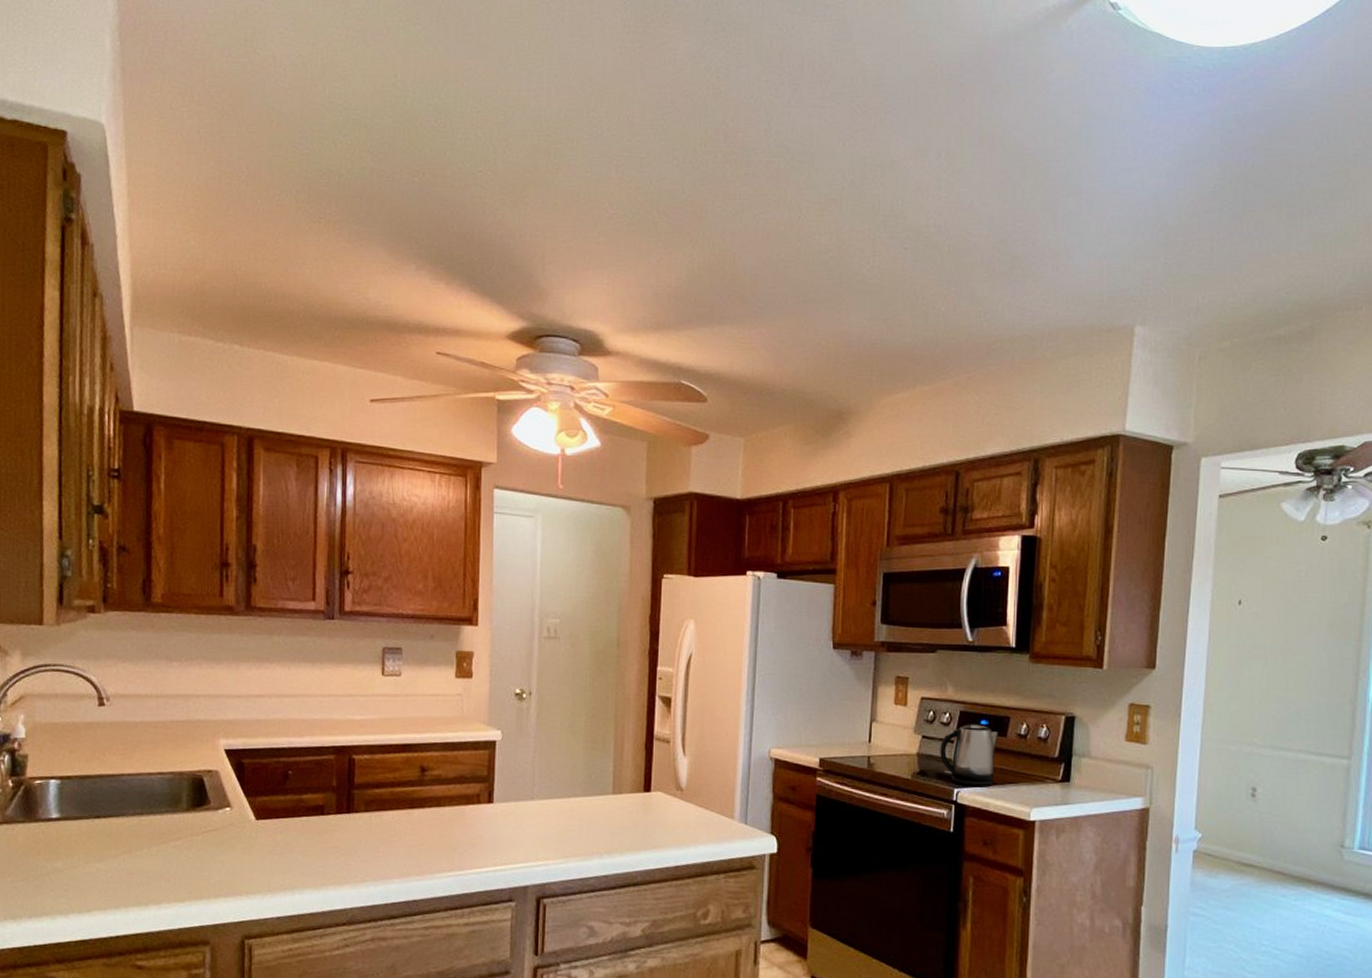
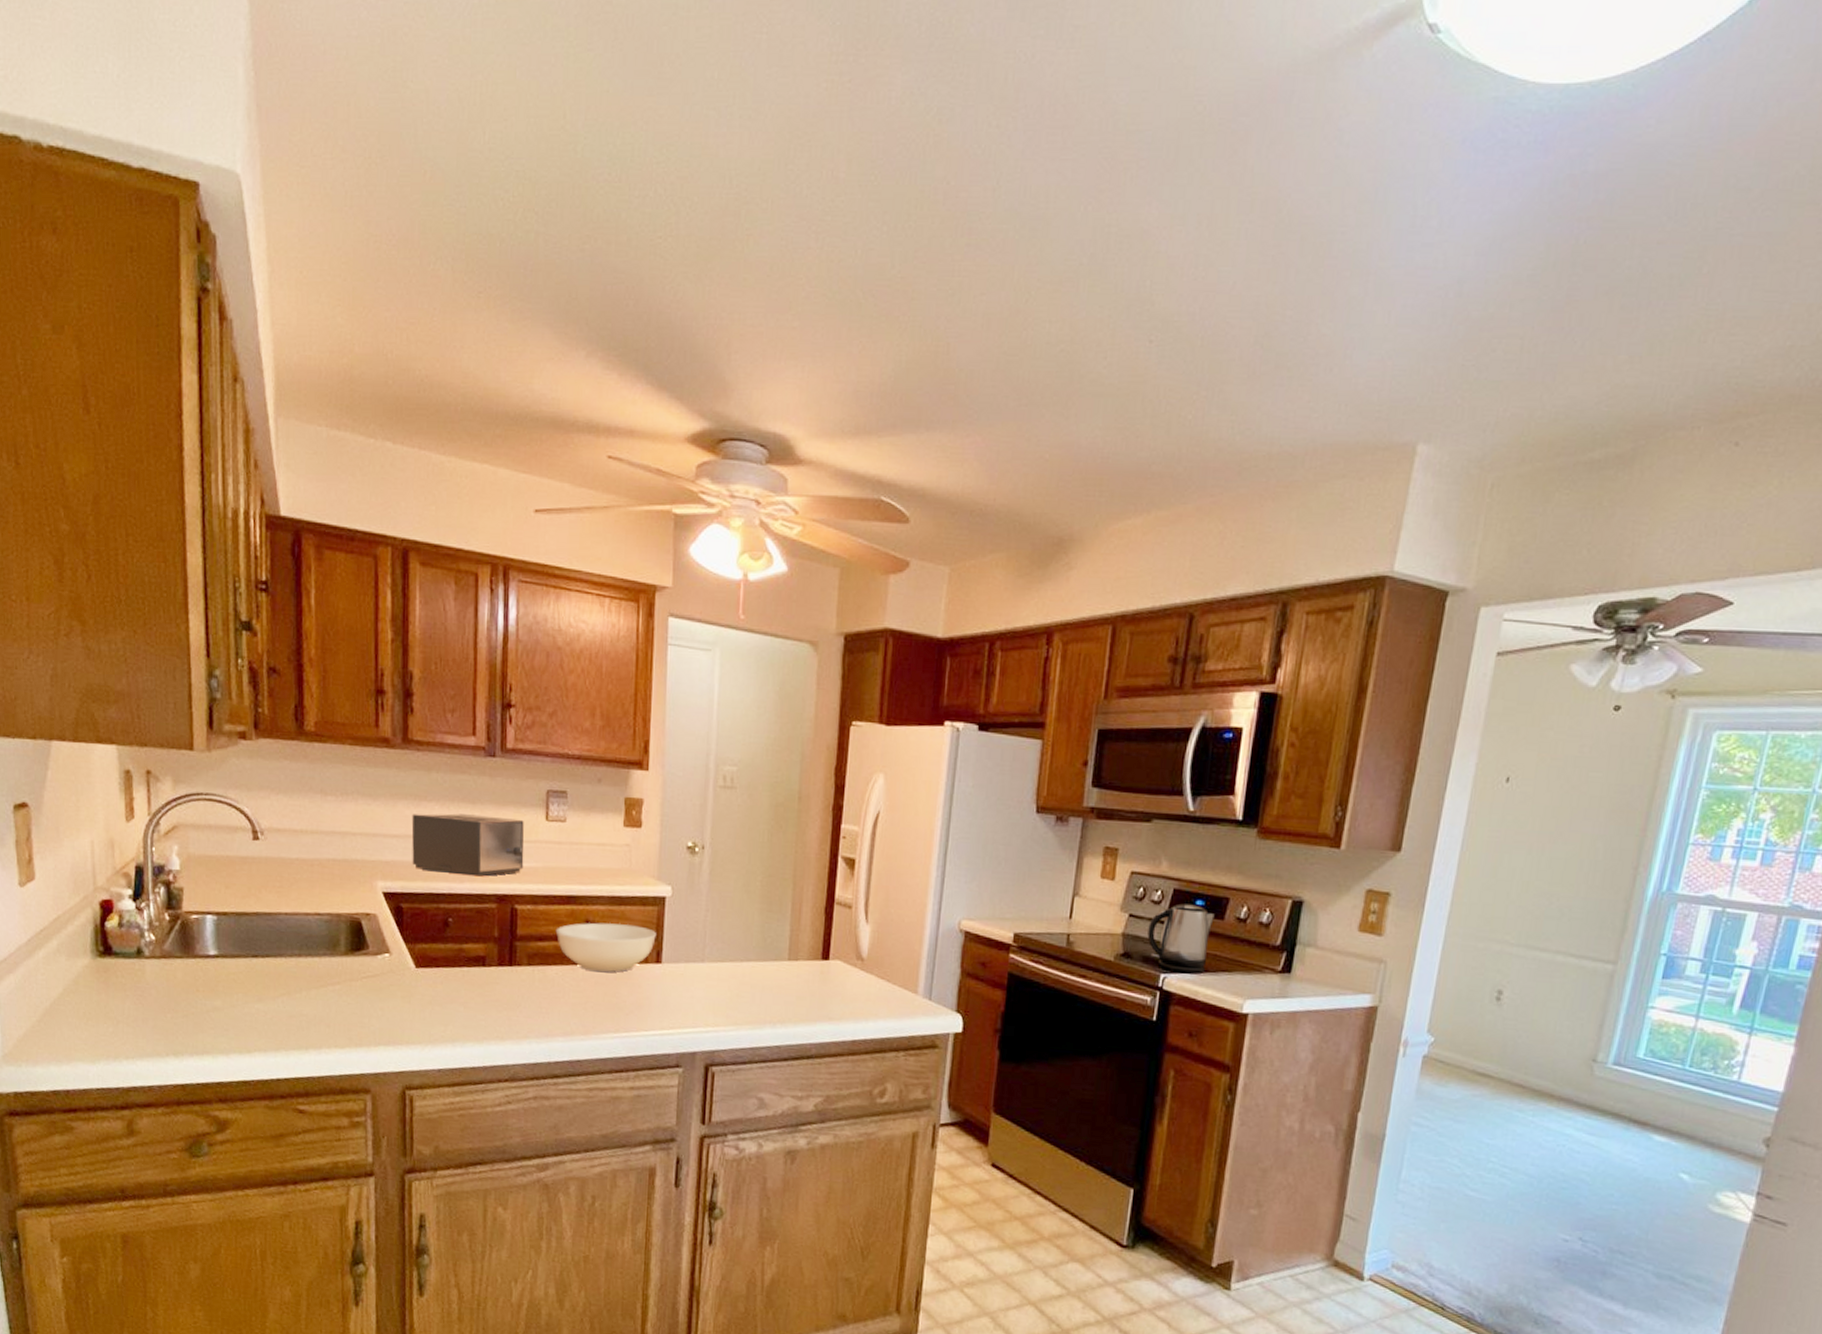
toaster: none [253,673,362,730] -> present [411,813,524,877]
bowl: none [391,768,488,815] -> present [555,922,656,973]

